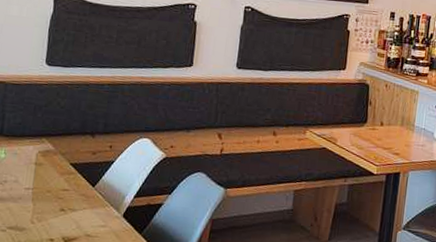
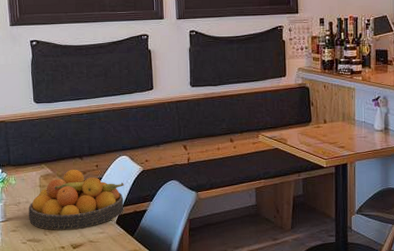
fruit bowl: none [14,147,141,220] -> present [28,169,124,230]

